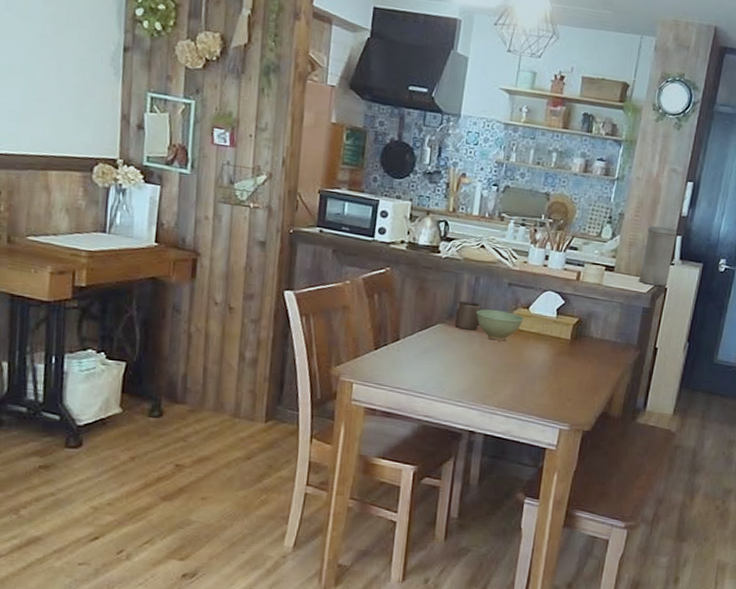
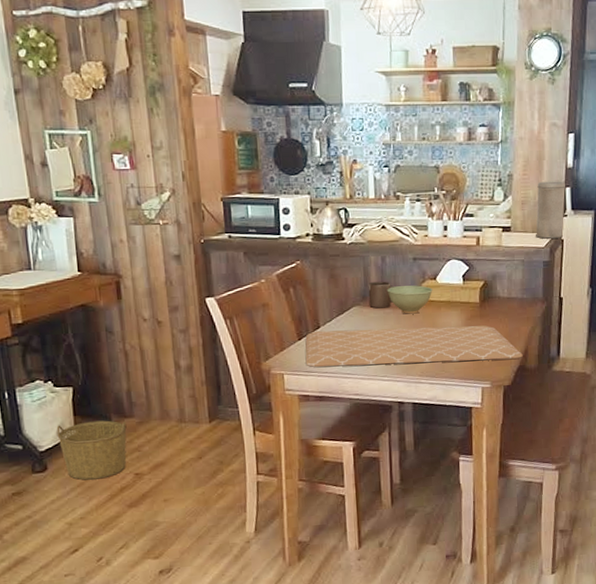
basket: none [99,400,176,465] -> present [56,420,127,481]
placemat: none [378,343,608,405] -> present [305,325,523,368]

